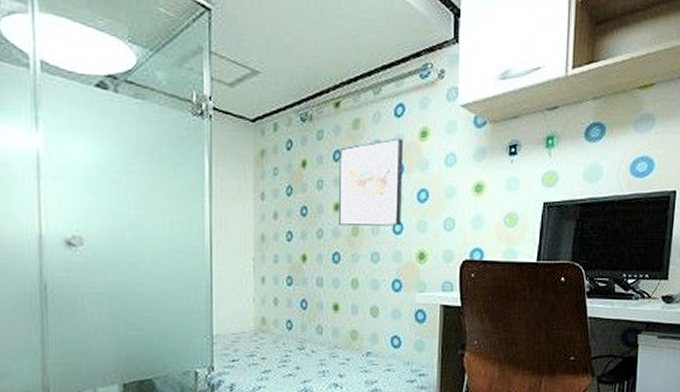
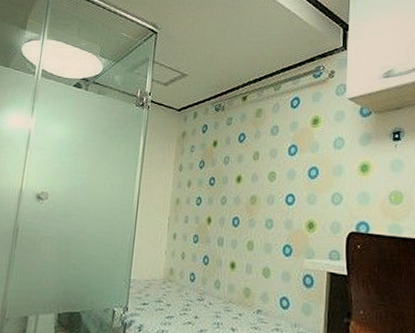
wall art: present [339,138,404,227] -> none [240,124,298,198]

